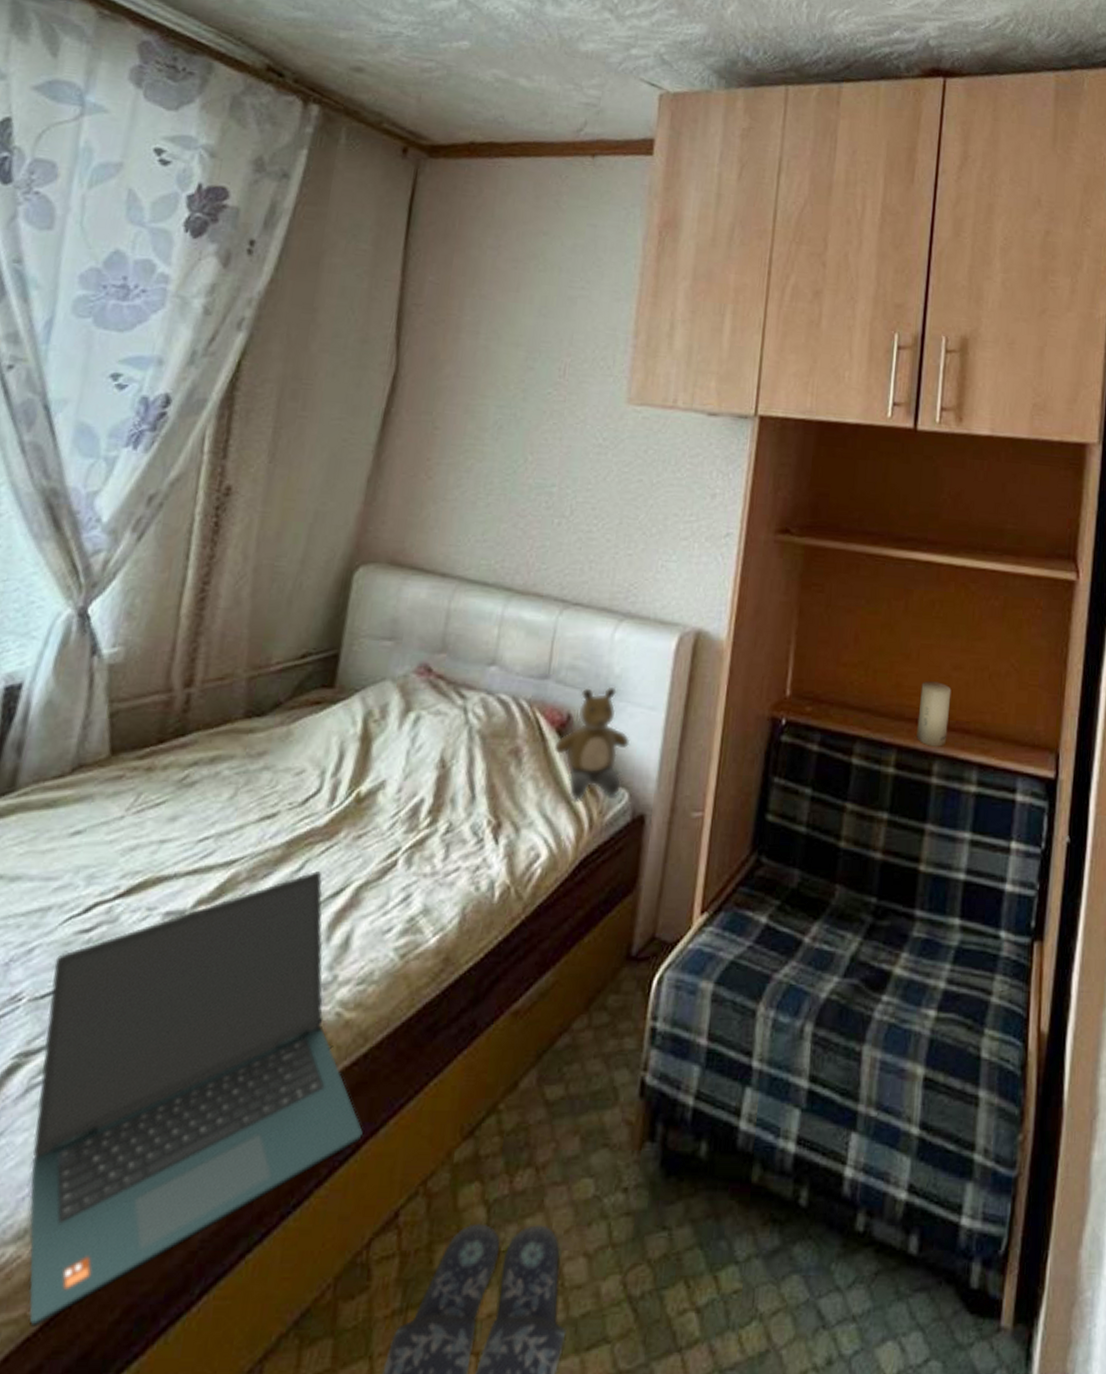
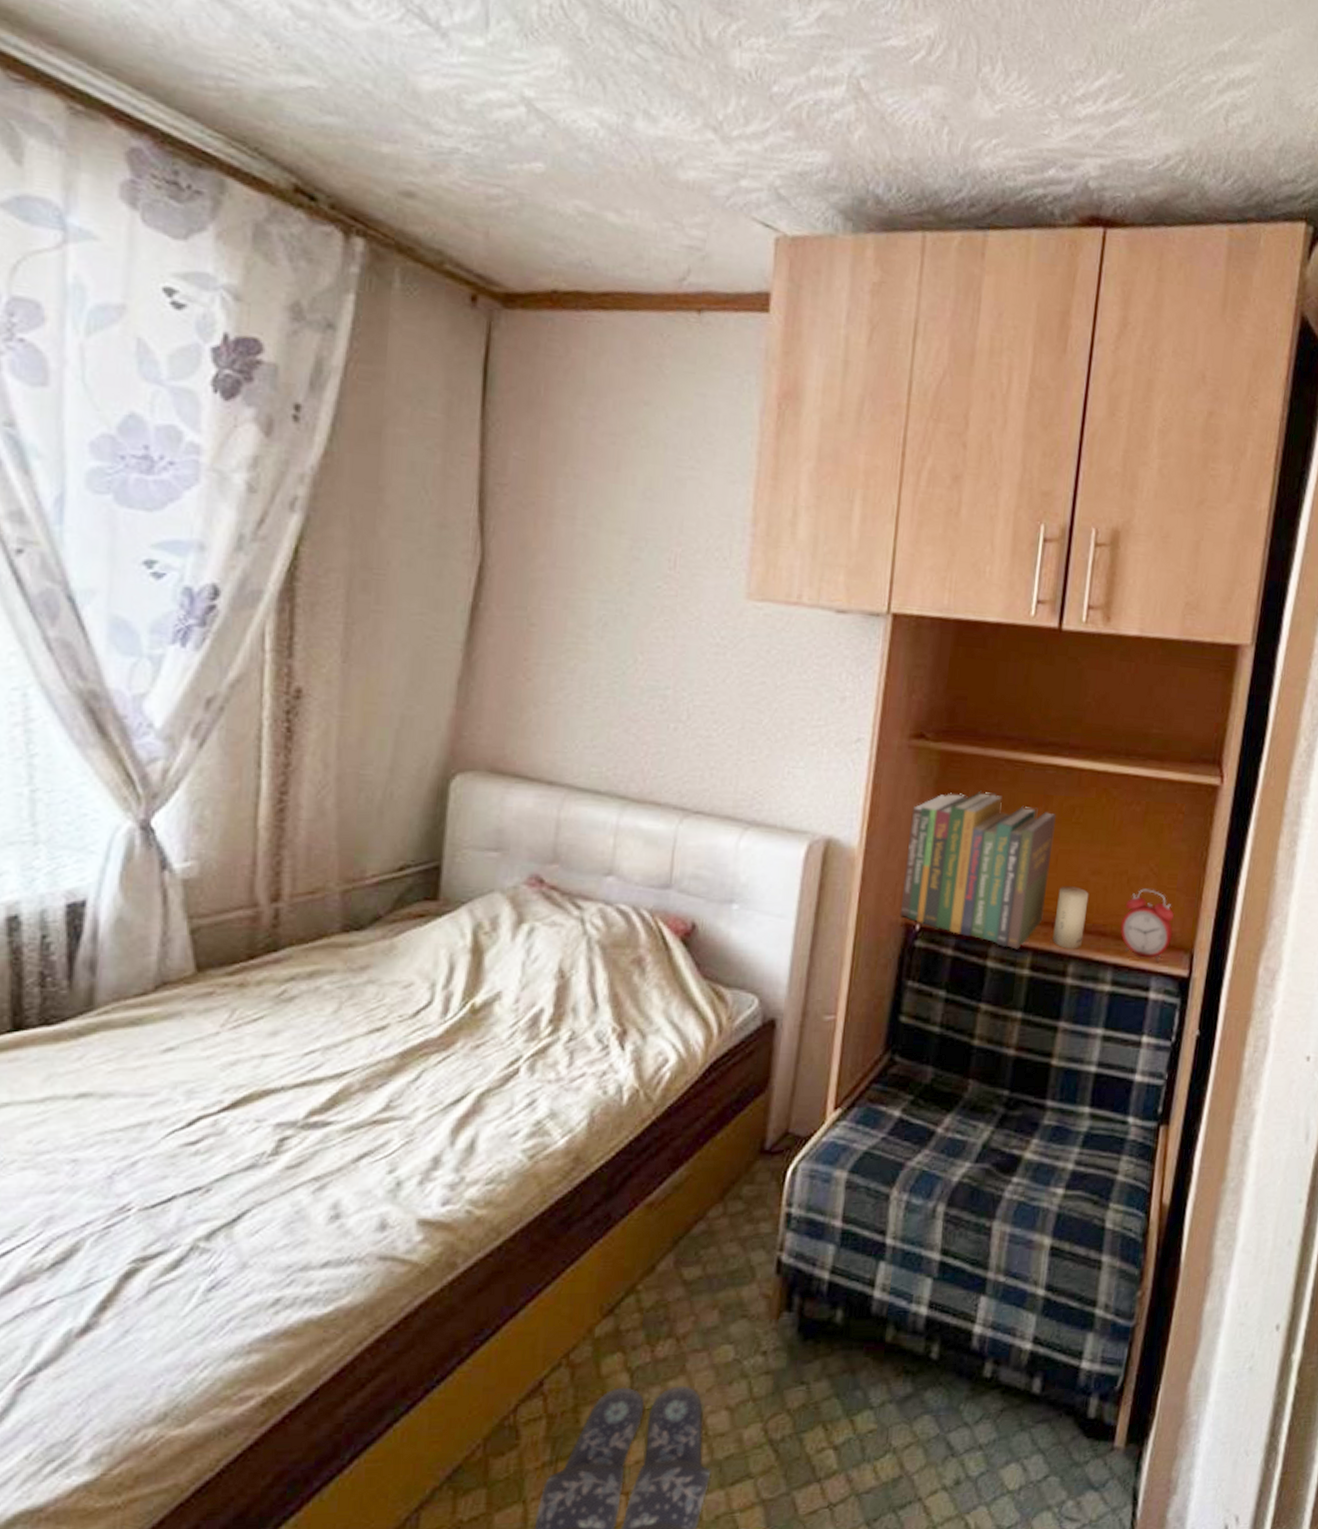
laptop: present [28,871,363,1327] -> none [161,1081,502,1495]
bear: present [553,686,631,800] -> none [678,895,759,1006]
books: none [766,584,917,747] -> present [899,790,1056,950]
alarm clock: none [983,685,1038,761] -> present [1120,888,1175,961]

